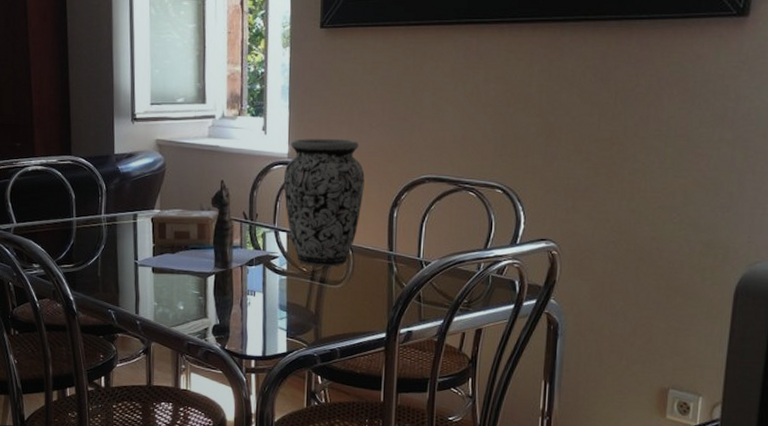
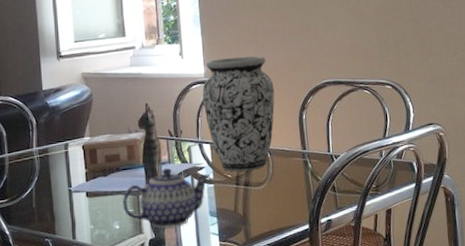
teapot: none [189,252,284,316] -> present [123,168,211,228]

